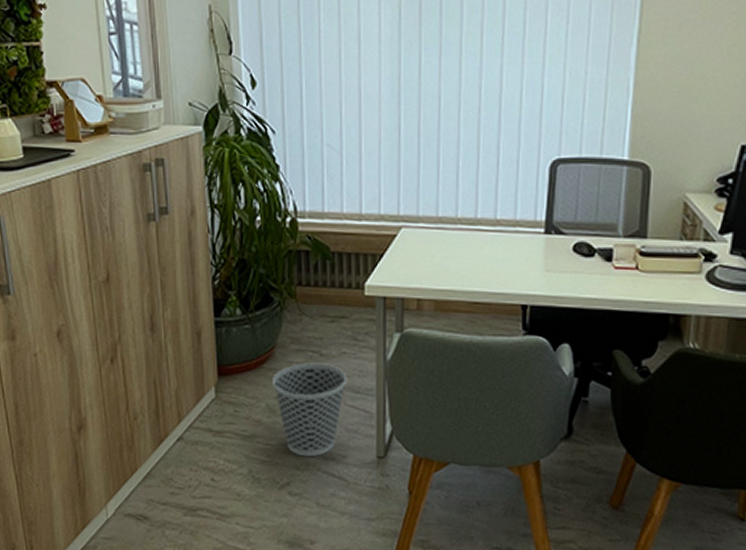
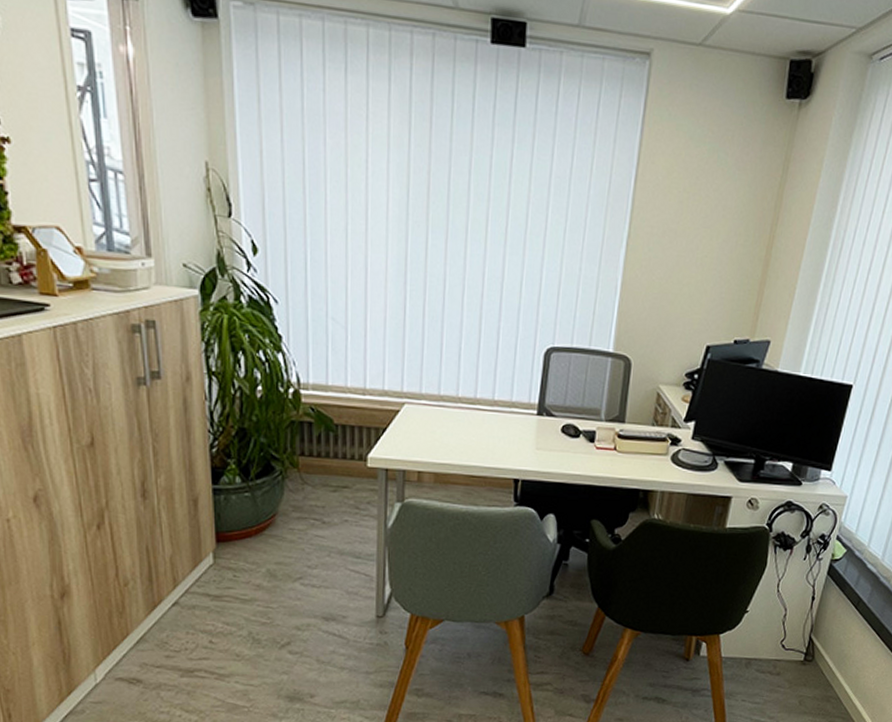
wastebasket: present [273,362,347,457] -> none [274,529,349,618]

